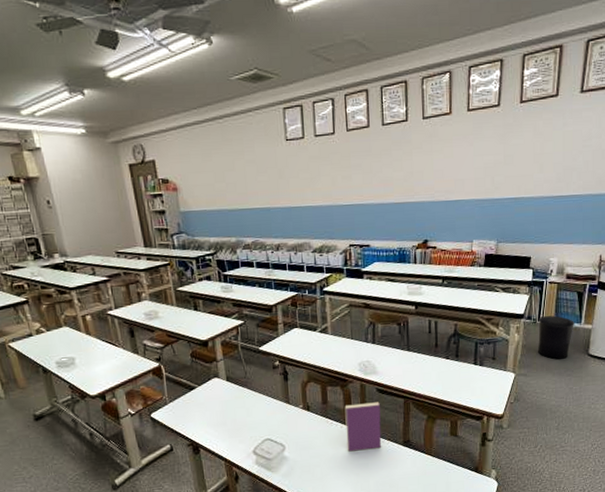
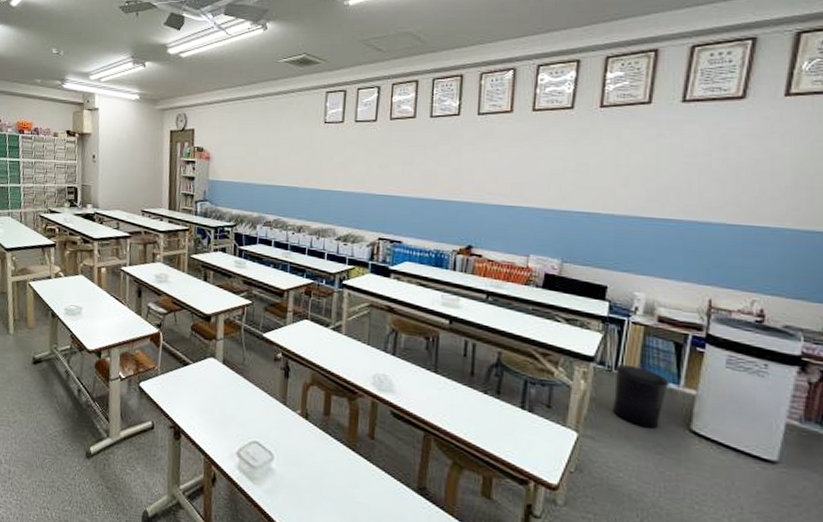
book: present [344,402,382,452] -> none [346,422,393,489]

